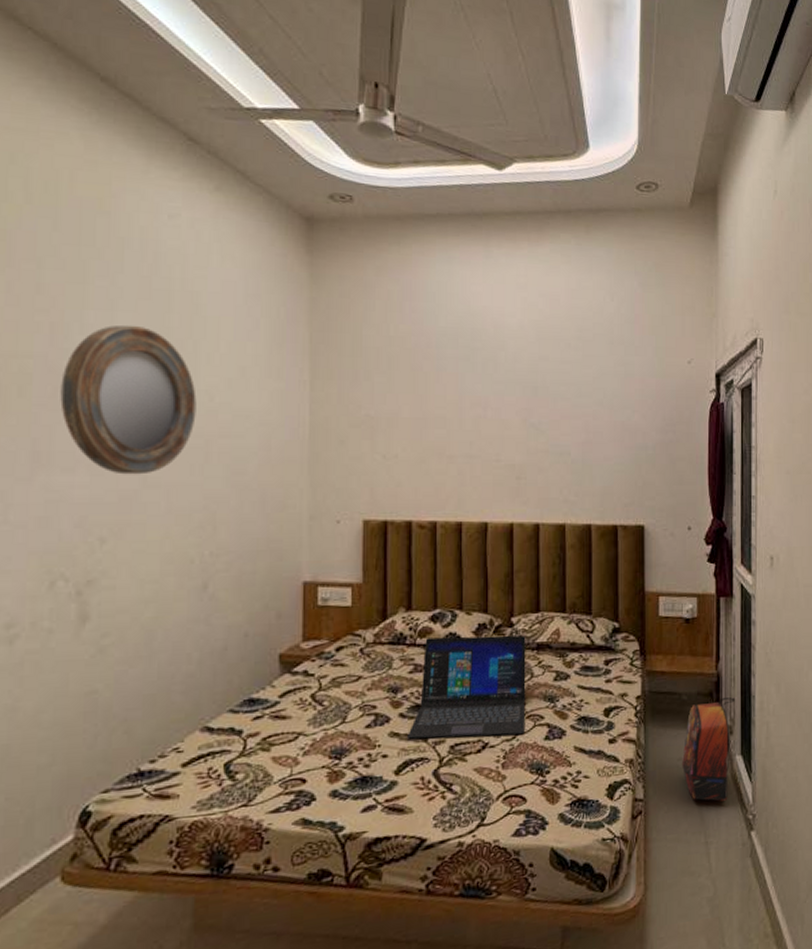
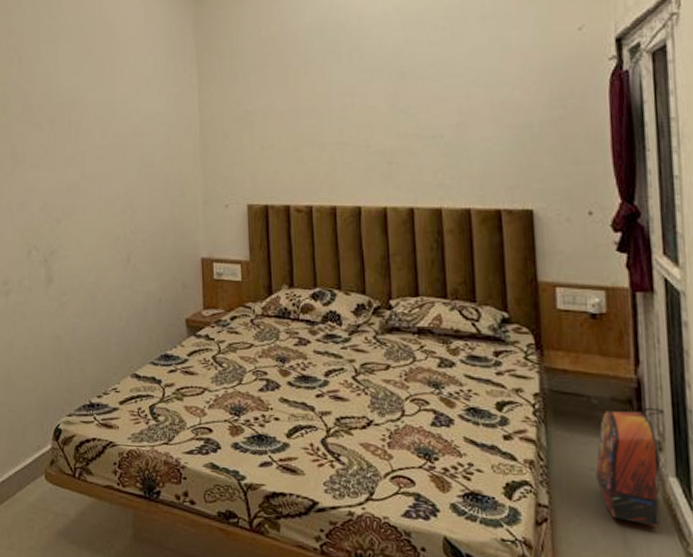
home mirror: present [60,325,197,475] -> none [27,52,115,170]
laptop: present [407,635,526,739] -> none [296,314,410,416]

